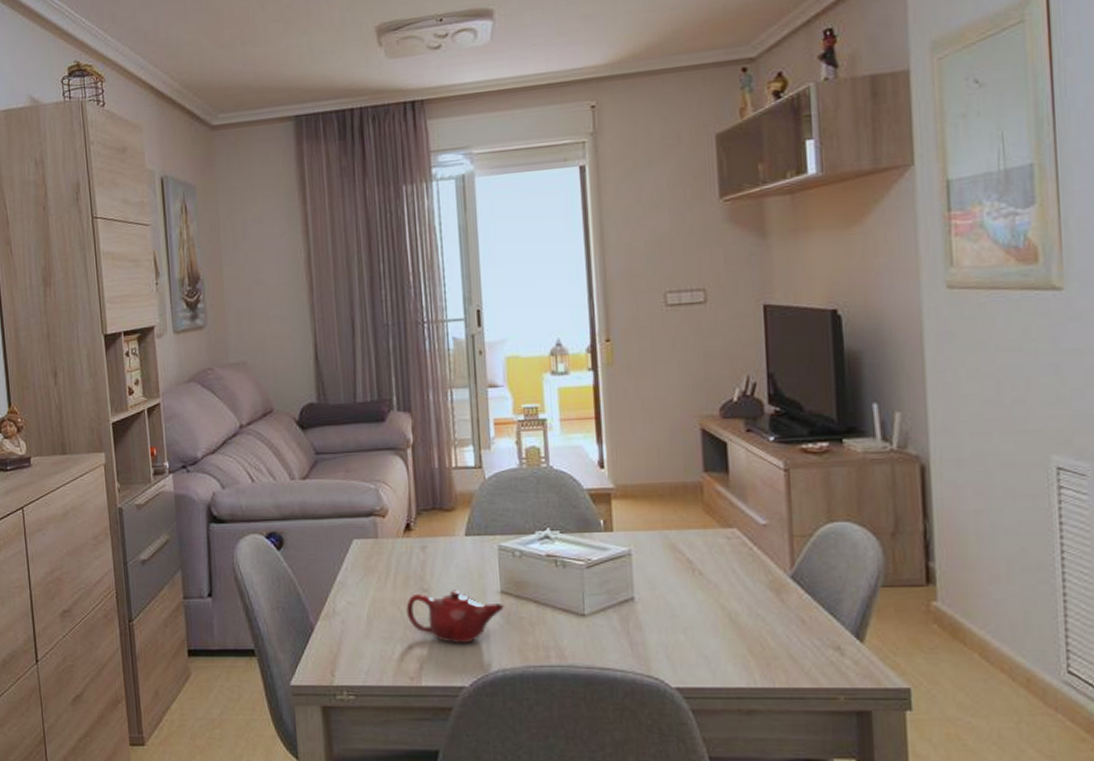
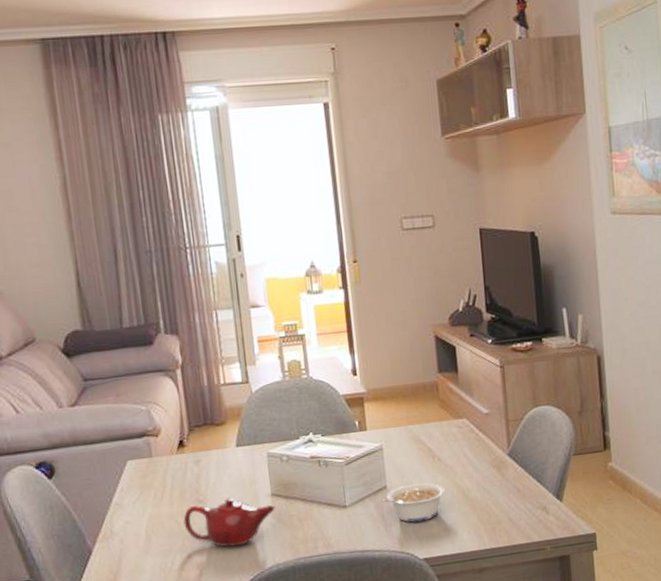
legume: none [627,598,707,643] -> present [381,483,446,523]

